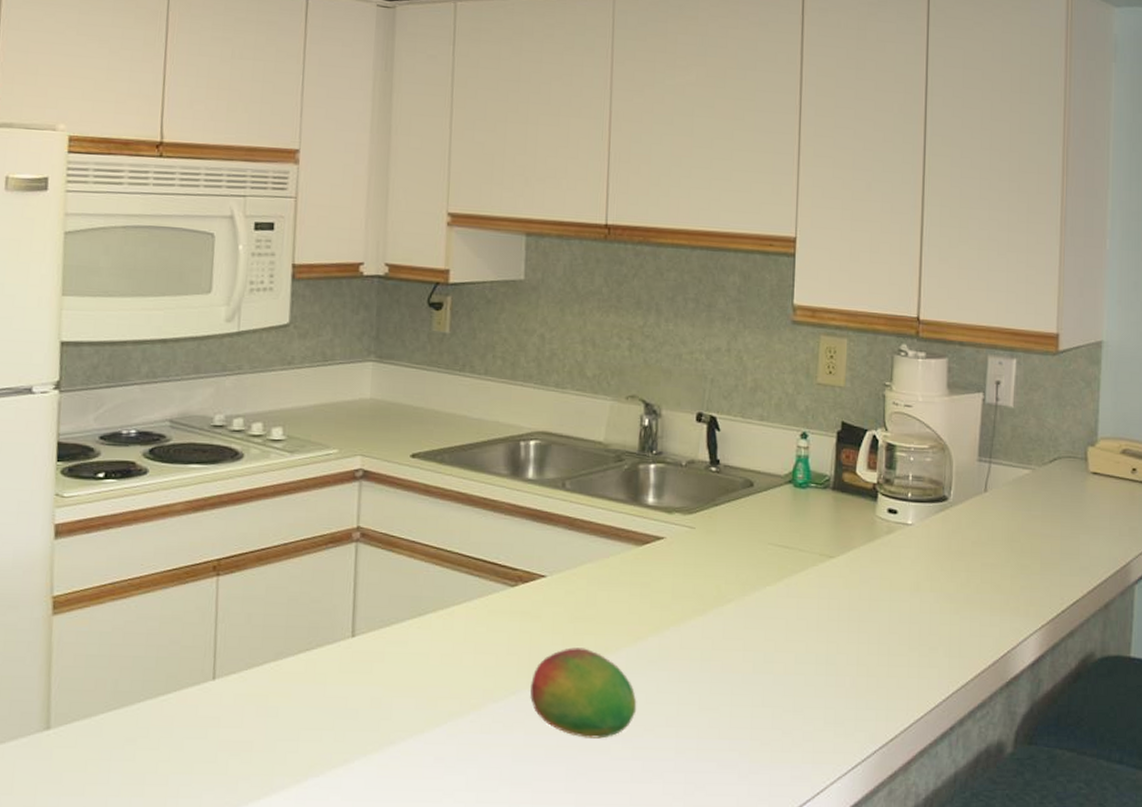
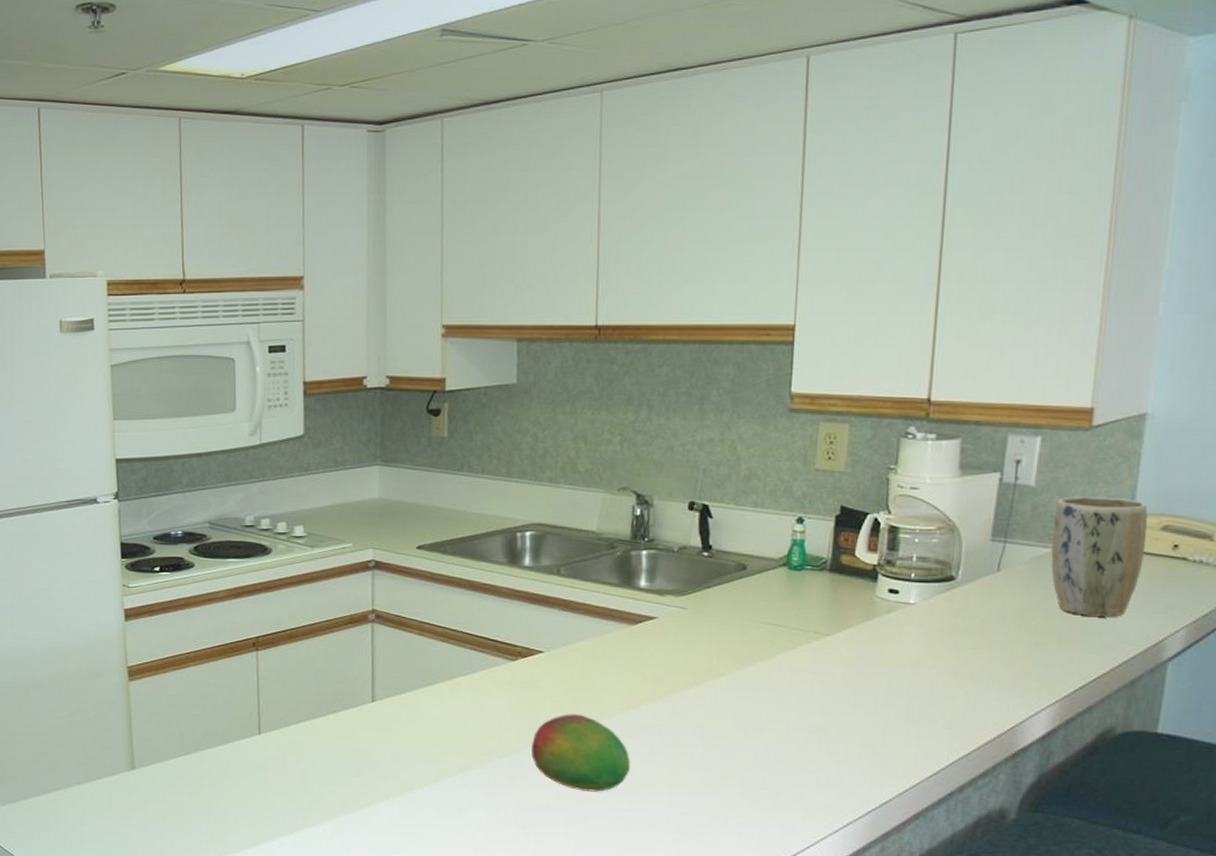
plant pot: none [1031,418,1110,539] -> present [1051,496,1148,617]

